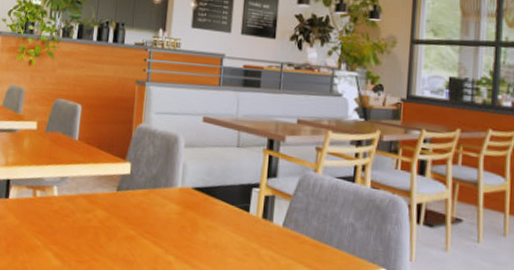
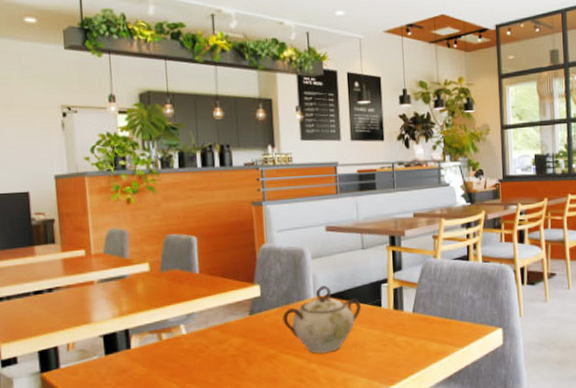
sugar bowl: none [147,176,228,248] -> present [282,285,361,354]

